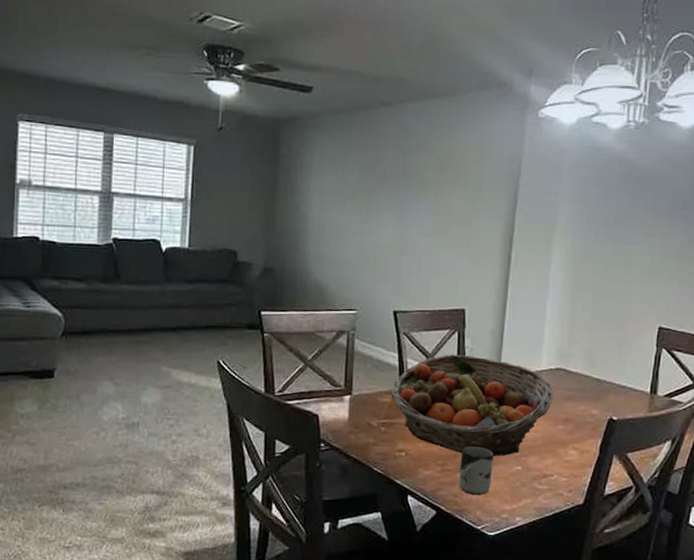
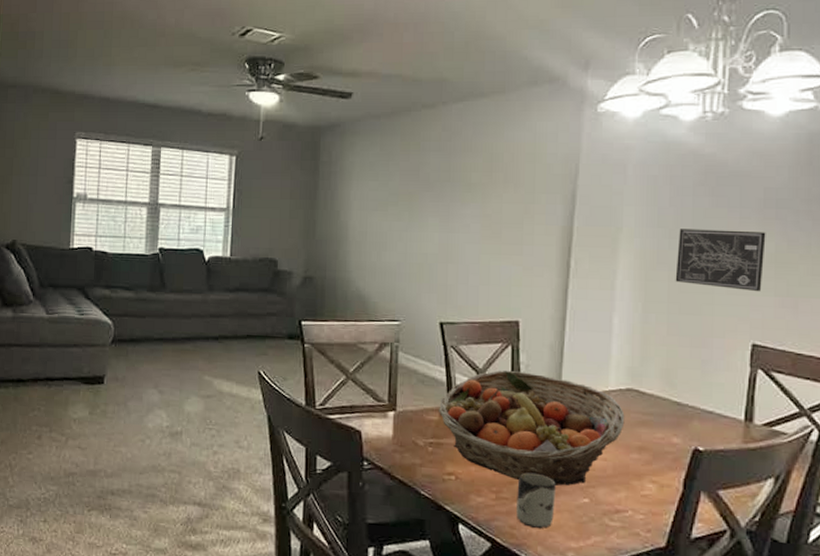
wall art: none [599,226,674,282] -> present [675,229,766,292]

